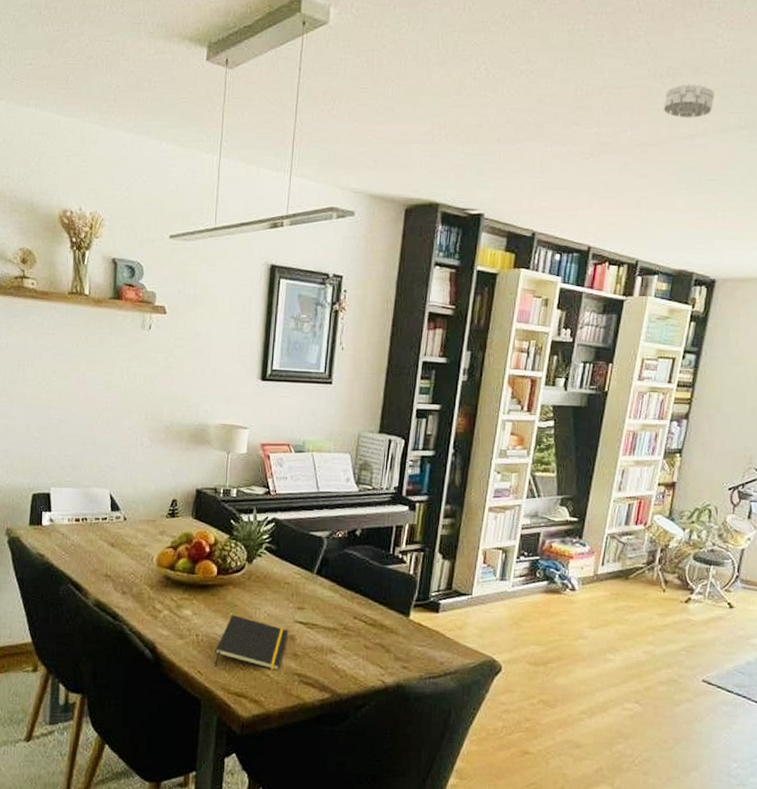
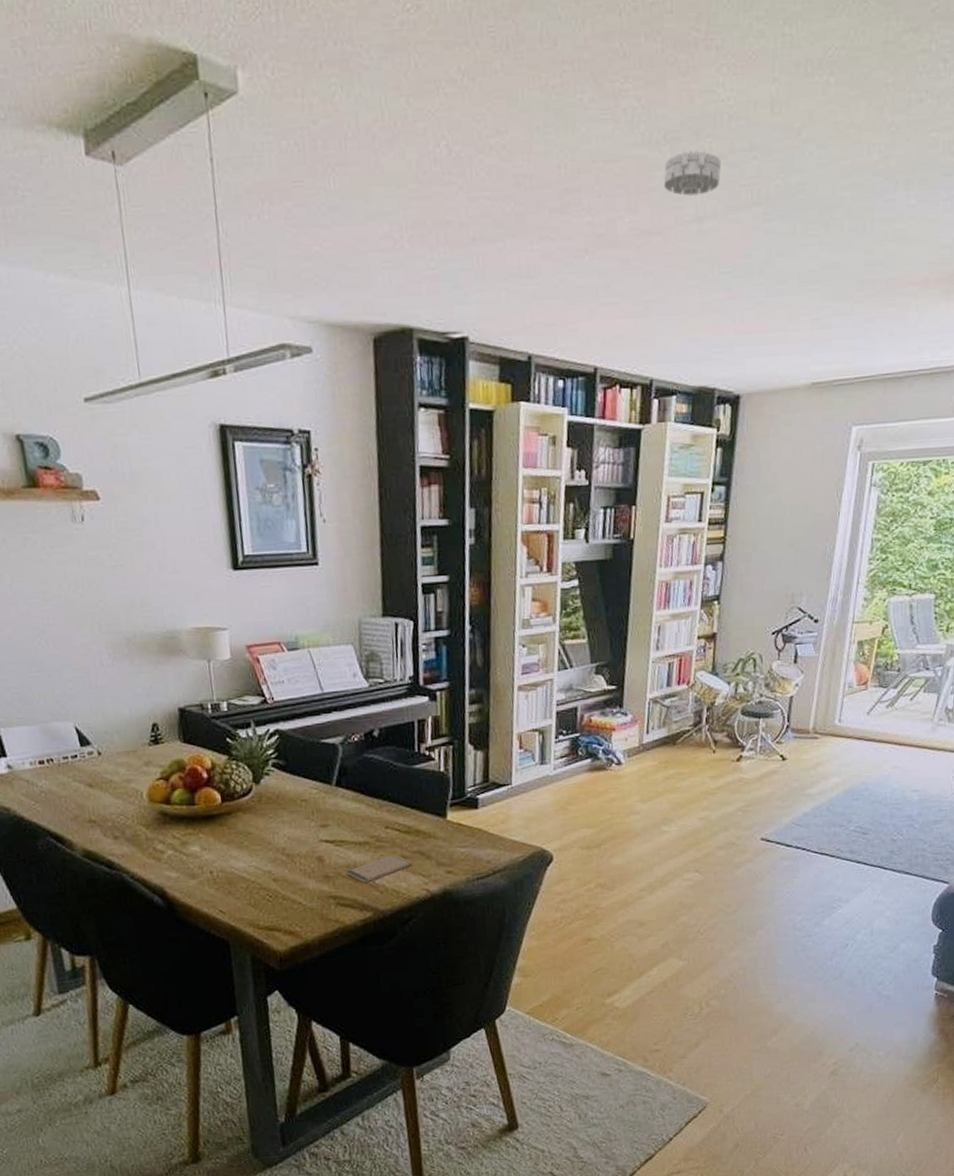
notepad: present [214,615,289,671] -> none [234,843,315,903]
smartphone: none [313,643,373,666] -> present [346,854,412,883]

